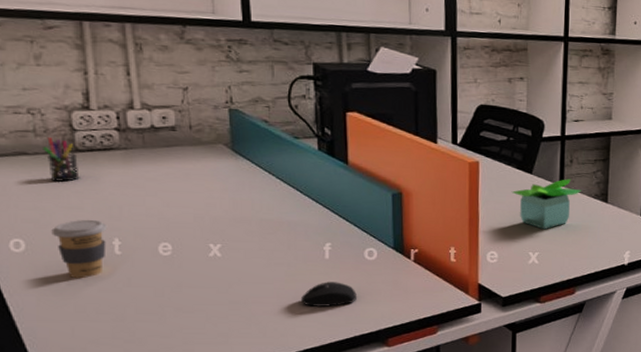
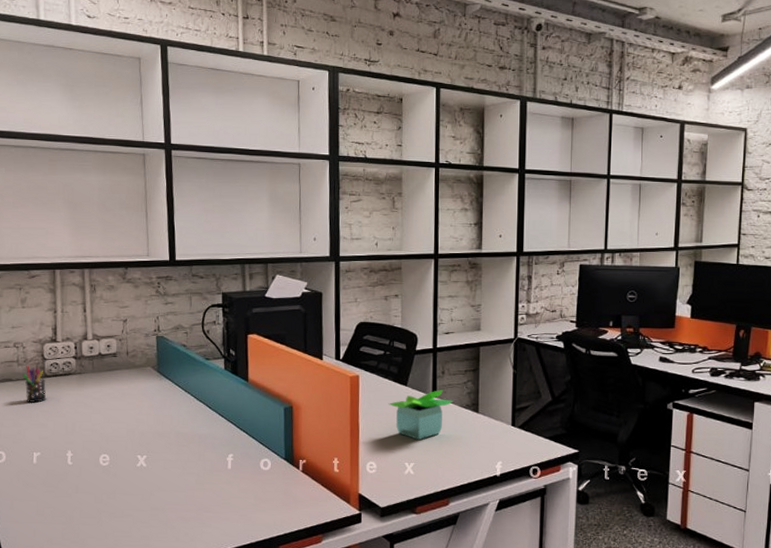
coffee cup: present [51,219,108,278] -> none [24,434,64,485]
mouse: present [301,282,357,307] -> none [208,490,253,514]

